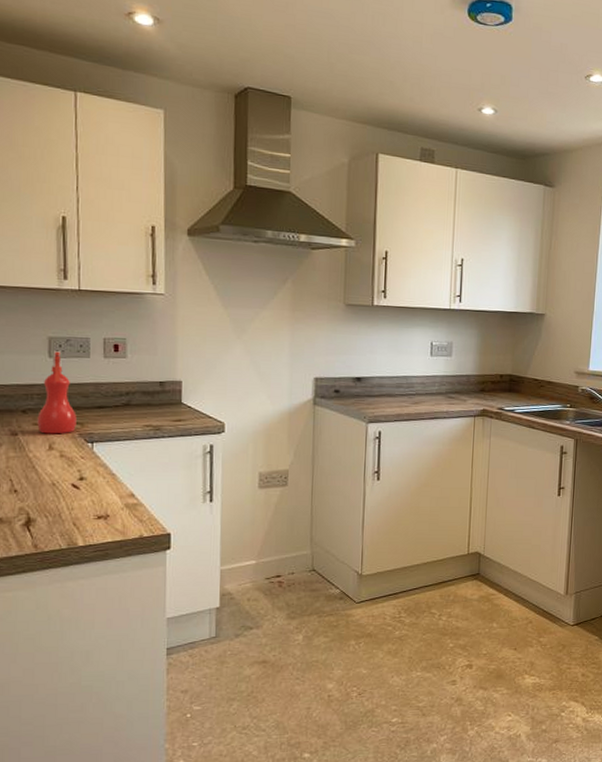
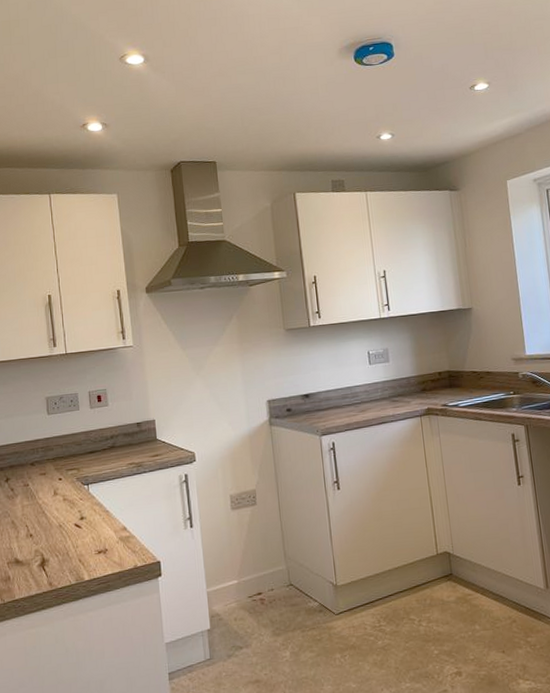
spray bottle: present [37,351,77,434] -> none [43,408,74,482]

